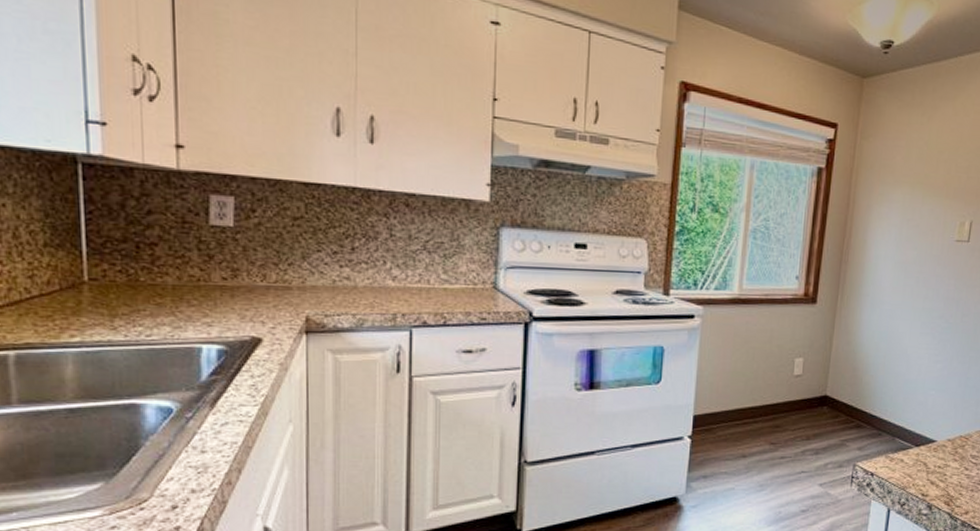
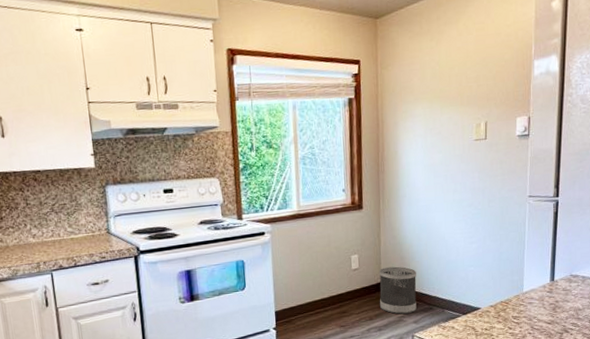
wastebasket: none [820,378,869,437] -> present [379,266,417,314]

